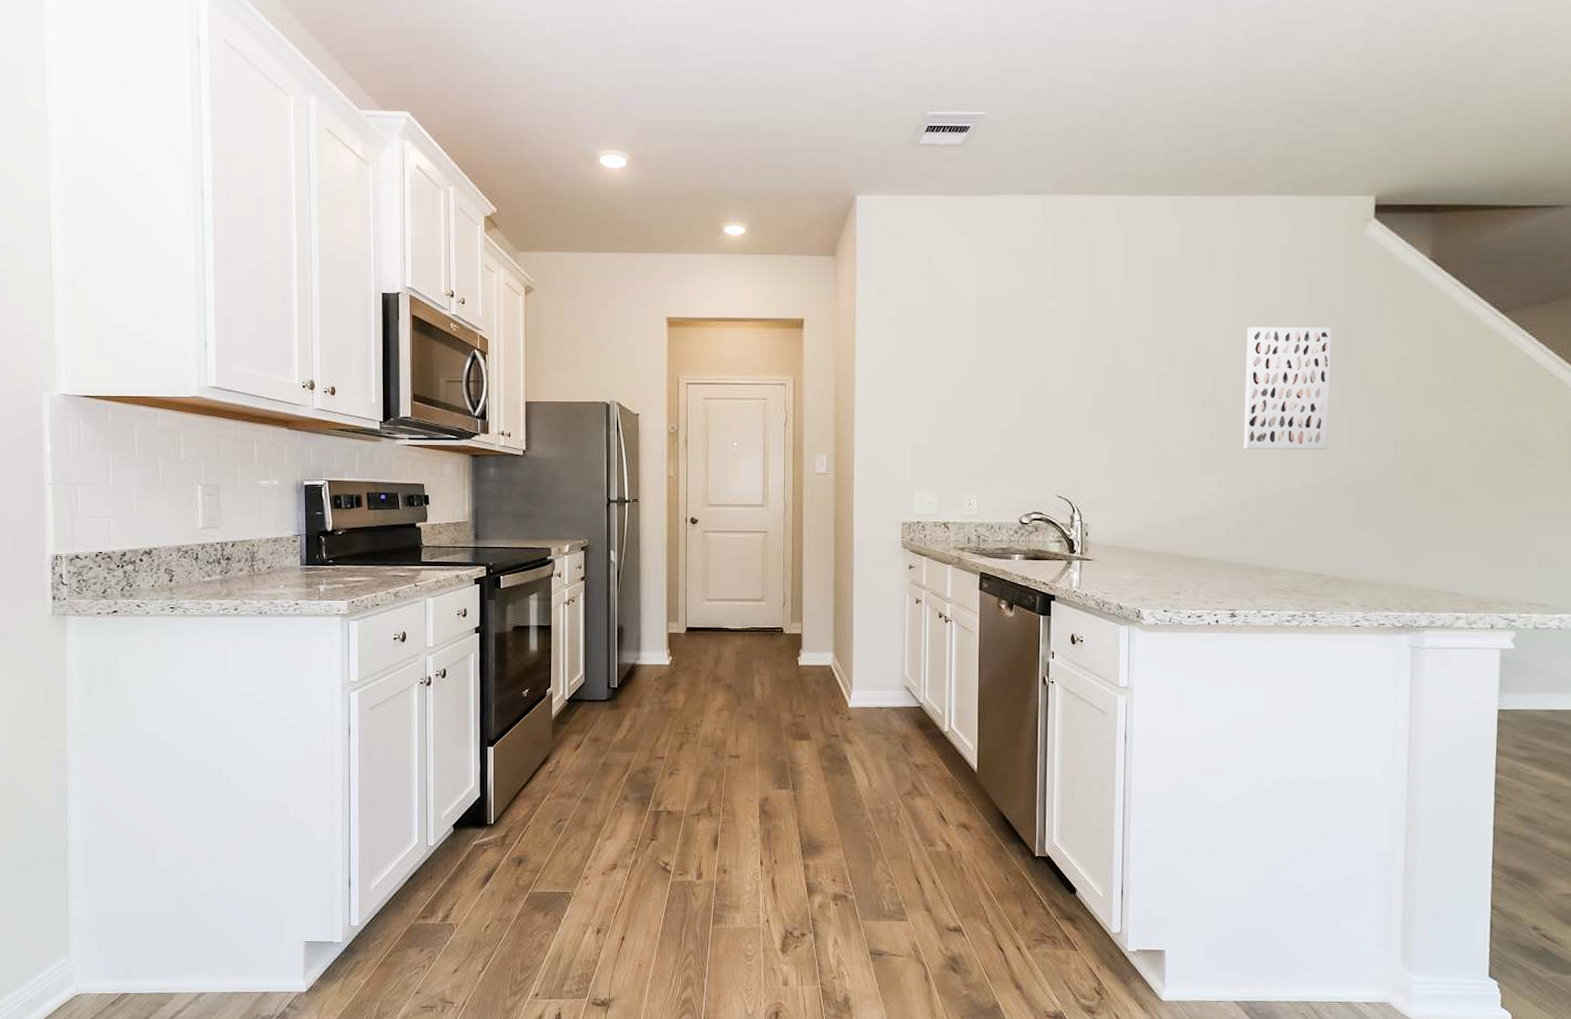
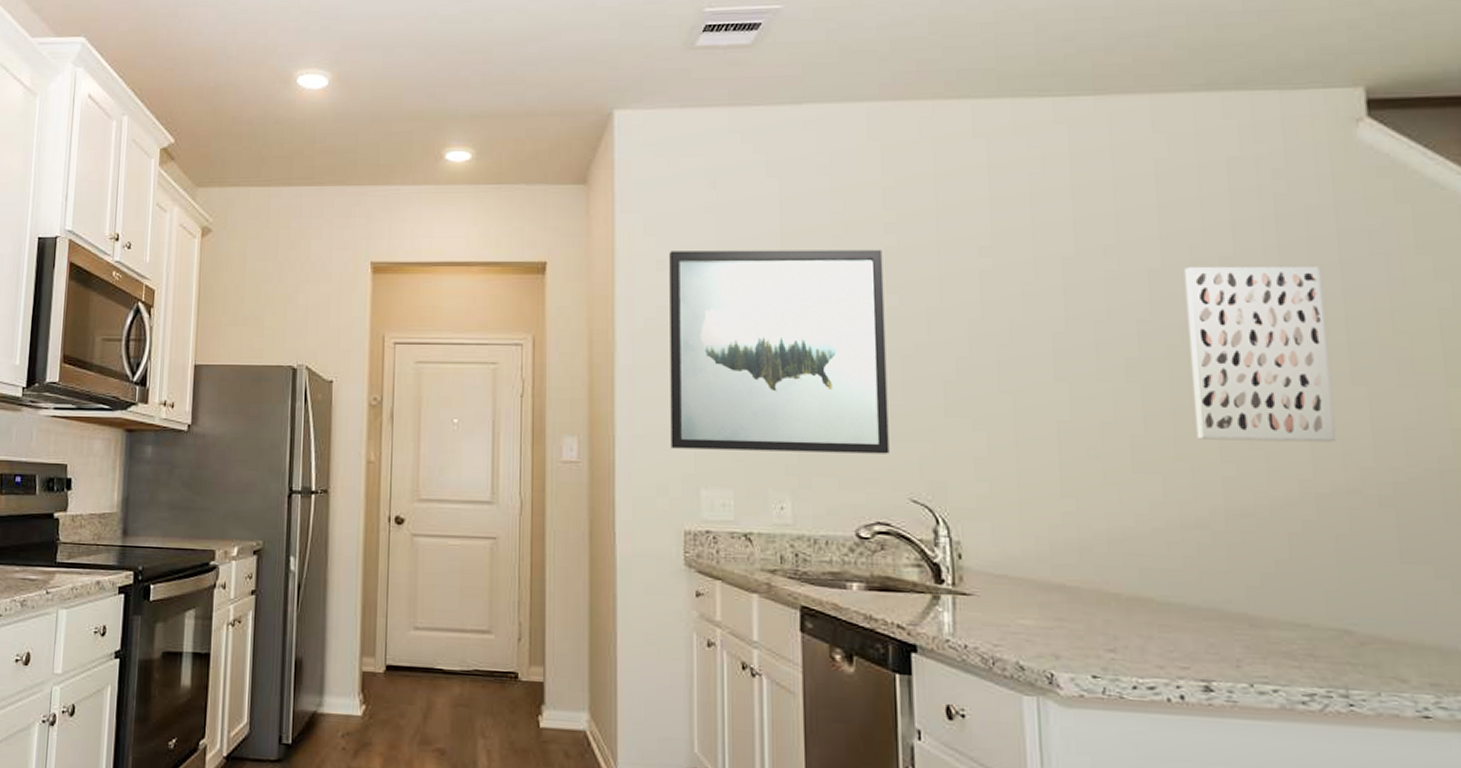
wall art: none [894,311,1049,464] -> present [669,249,890,454]

